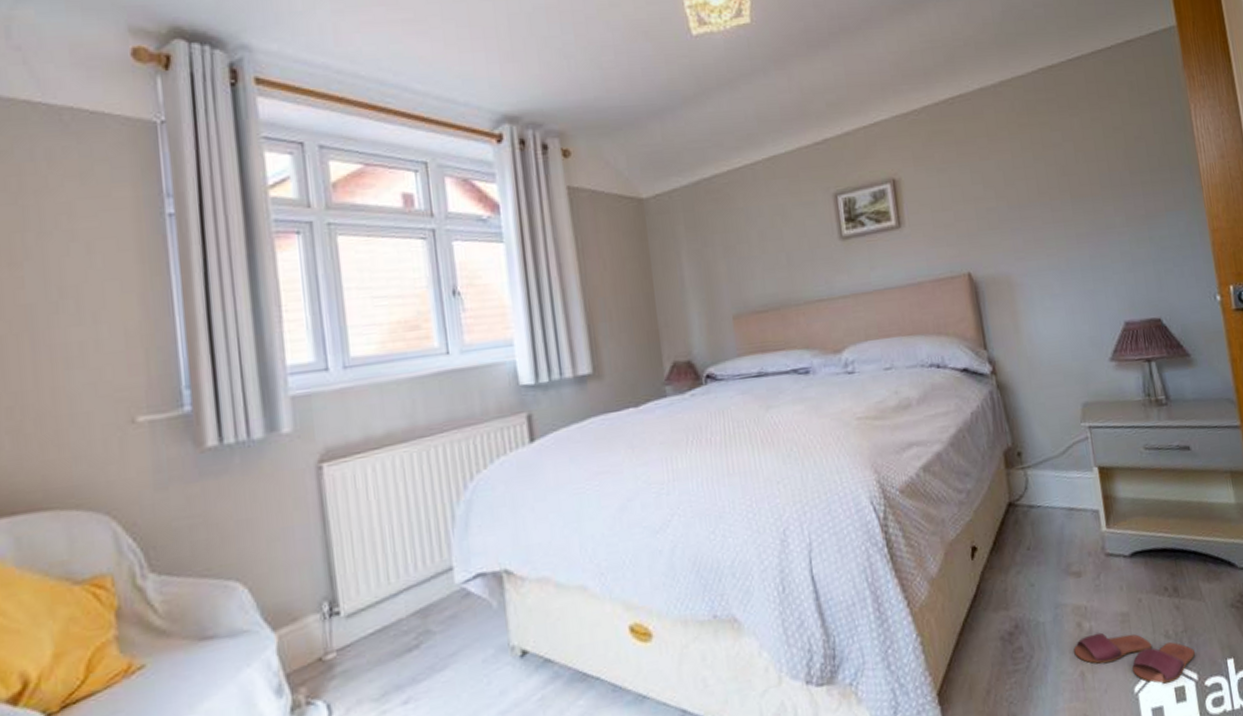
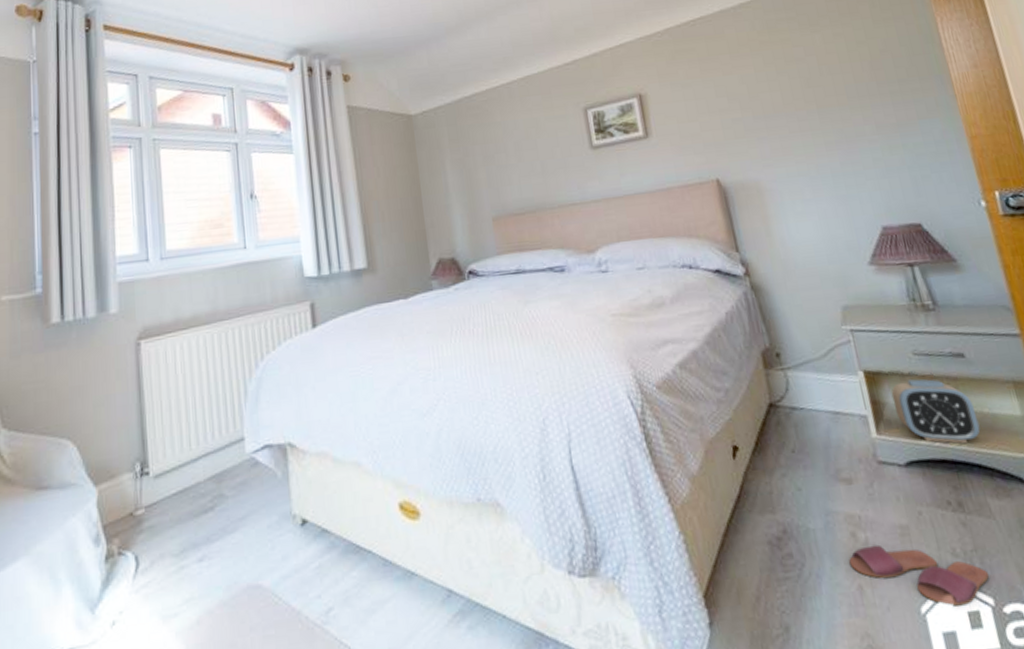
alarm clock: none [1122,472,1199,533] -> present [891,379,980,444]

